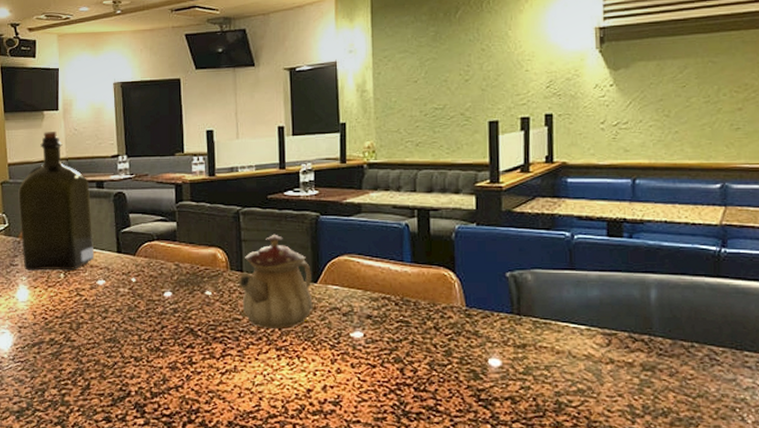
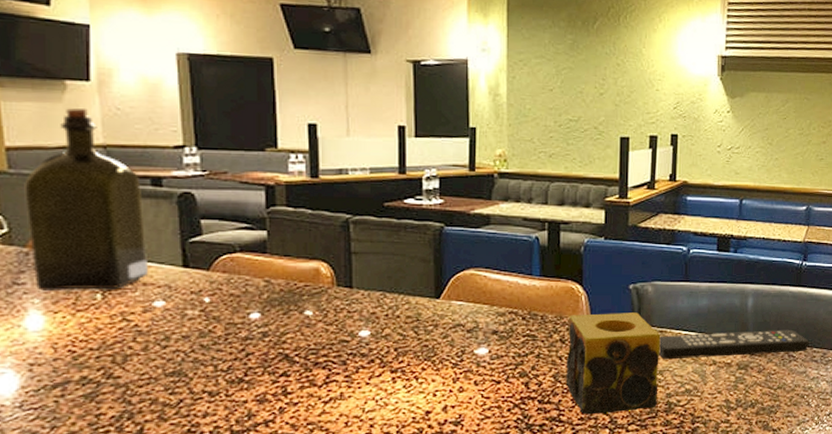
teapot: present [238,234,313,330] -> none [346,246,434,350]
candle: none [441,301,545,408] -> present [565,312,661,415]
remote control: none [542,327,738,355] -> present [658,329,809,359]

